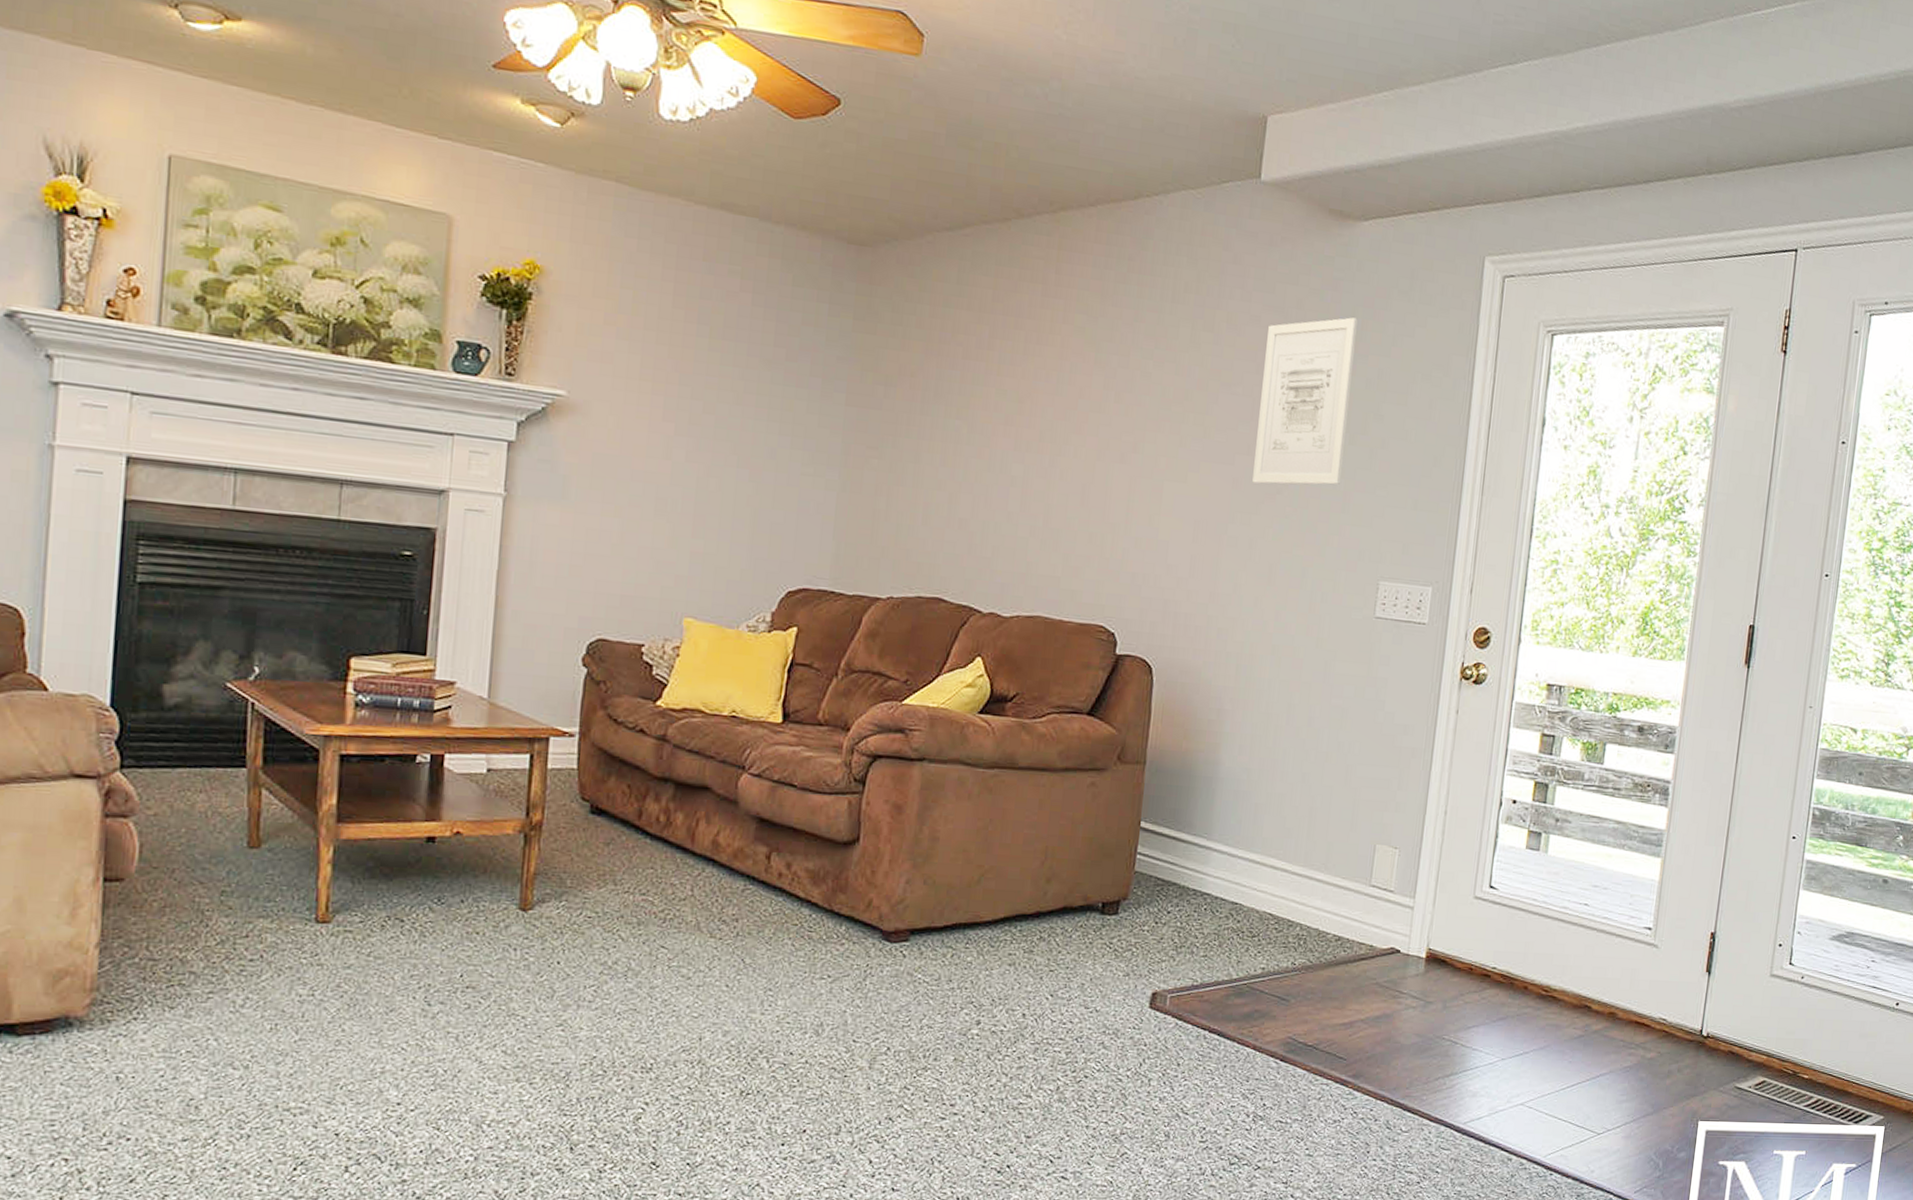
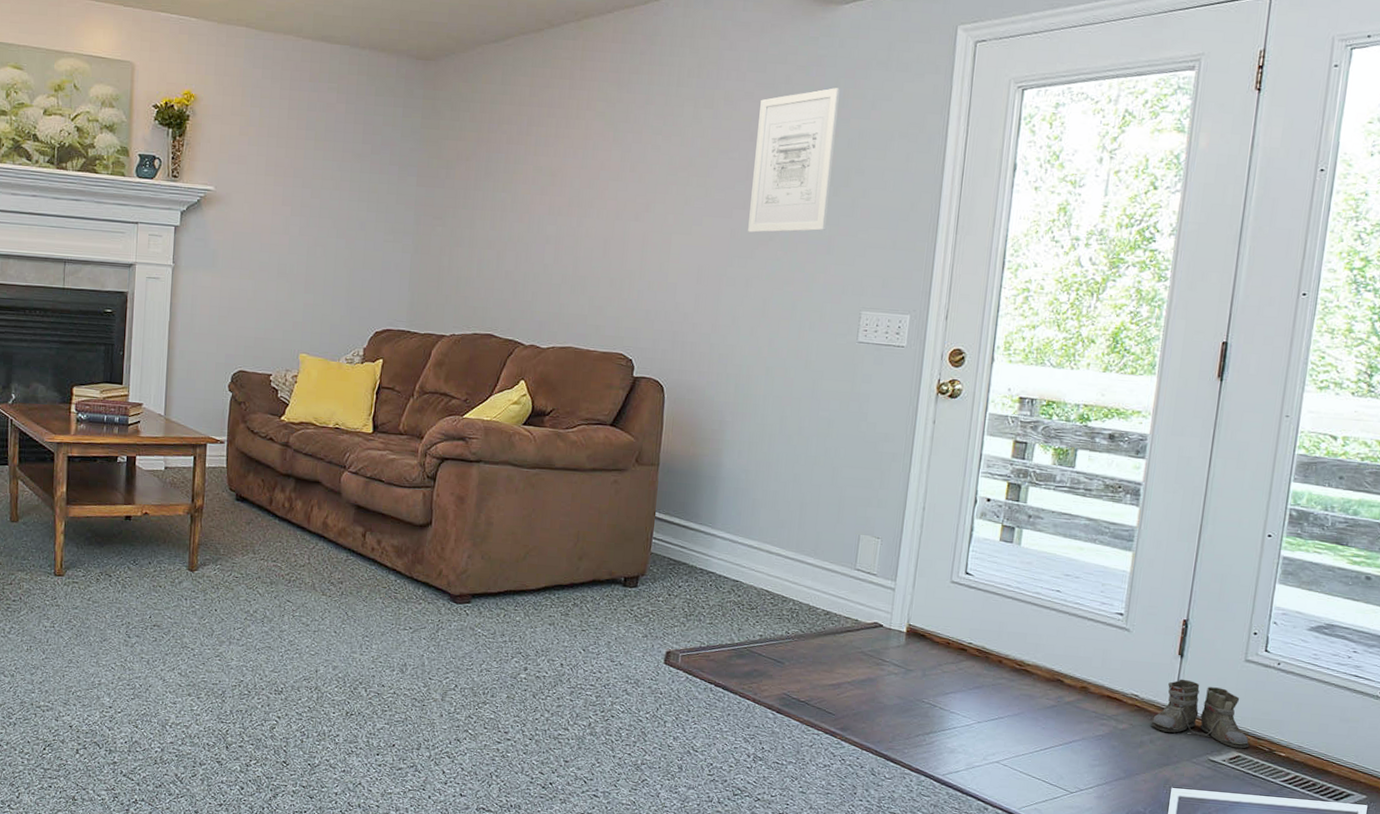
boots: none [1678,998,1775,1073] -> present [1150,679,1250,749]

